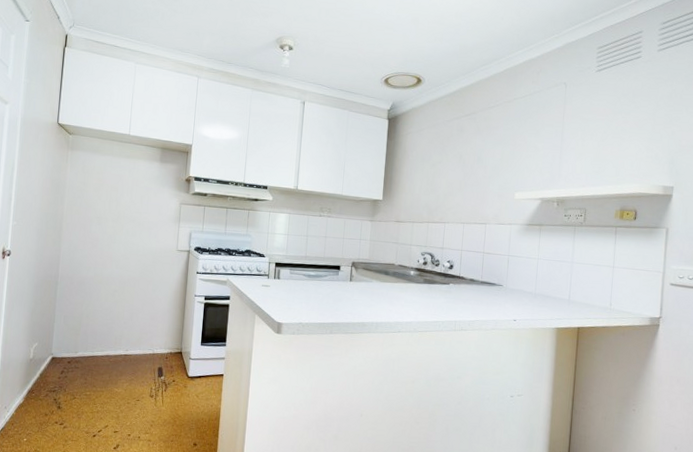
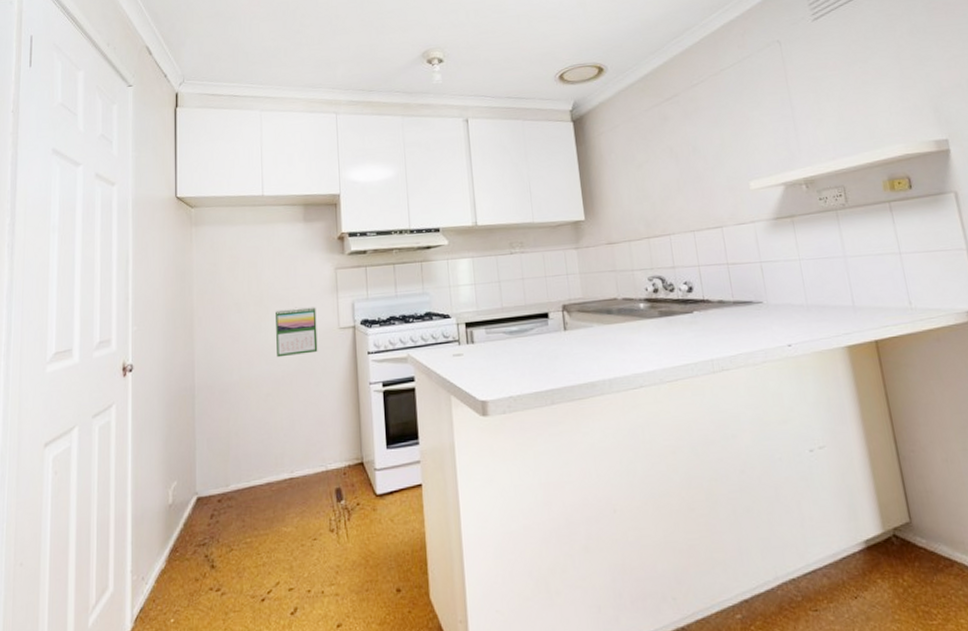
calendar: none [125,228,161,266] -> present [276,307,318,358]

